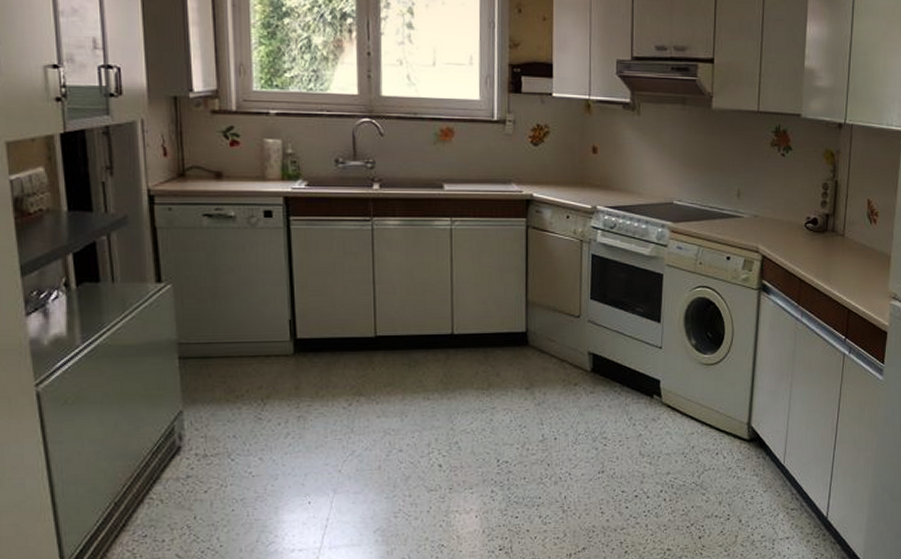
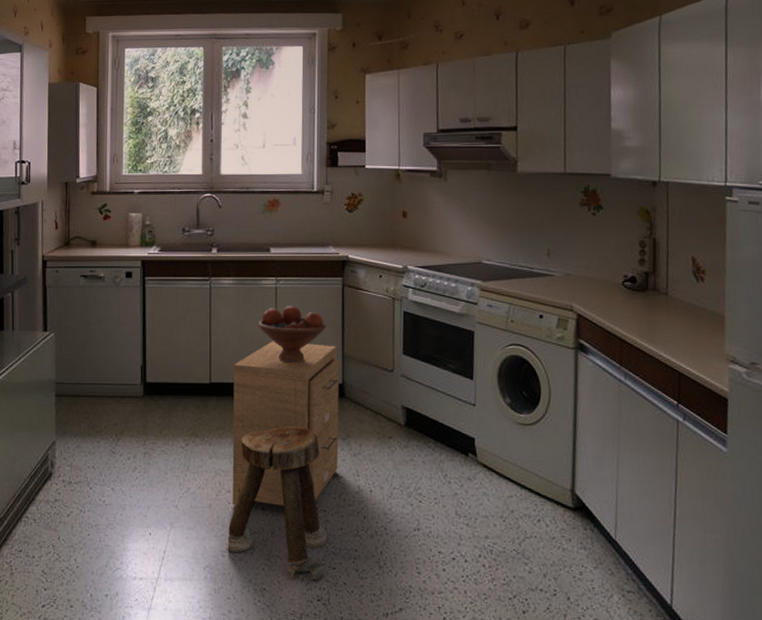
stool: none [400,378,511,532] -> present [227,426,328,581]
side table: none [401,288,523,465] -> present [232,341,340,506]
fruit bowl: none [430,248,509,311] -> present [258,305,327,362]

